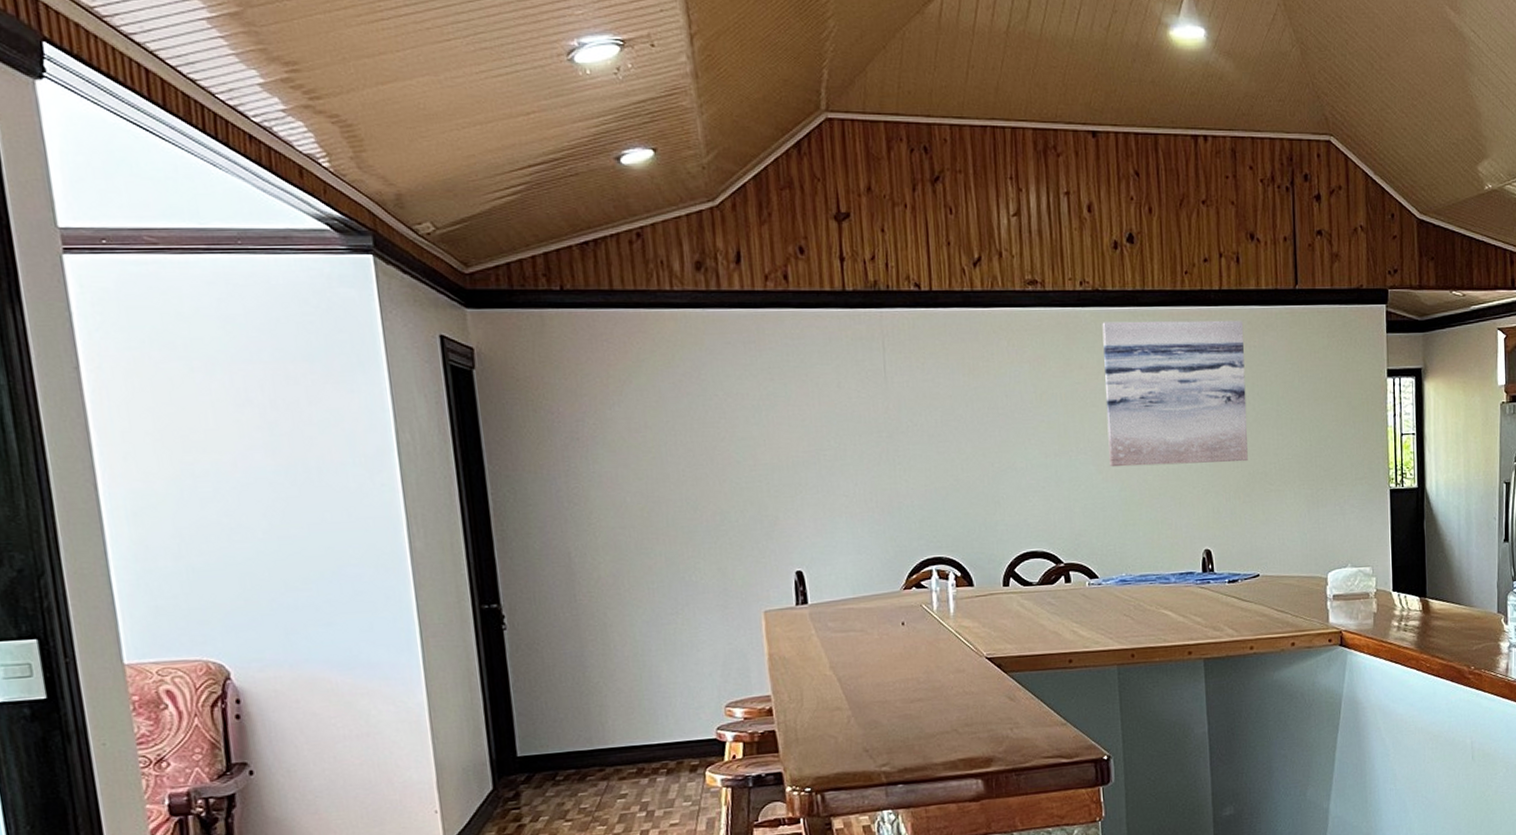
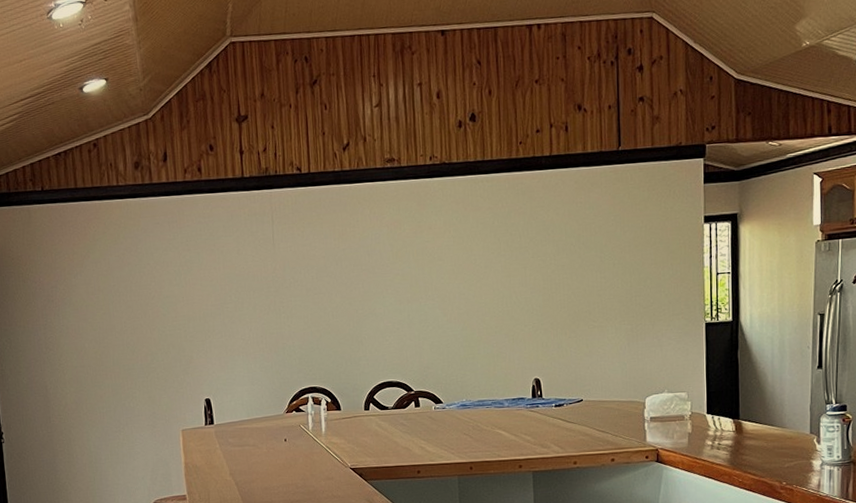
wall art: present [1102,320,1248,467] -> none [448,181,574,311]

